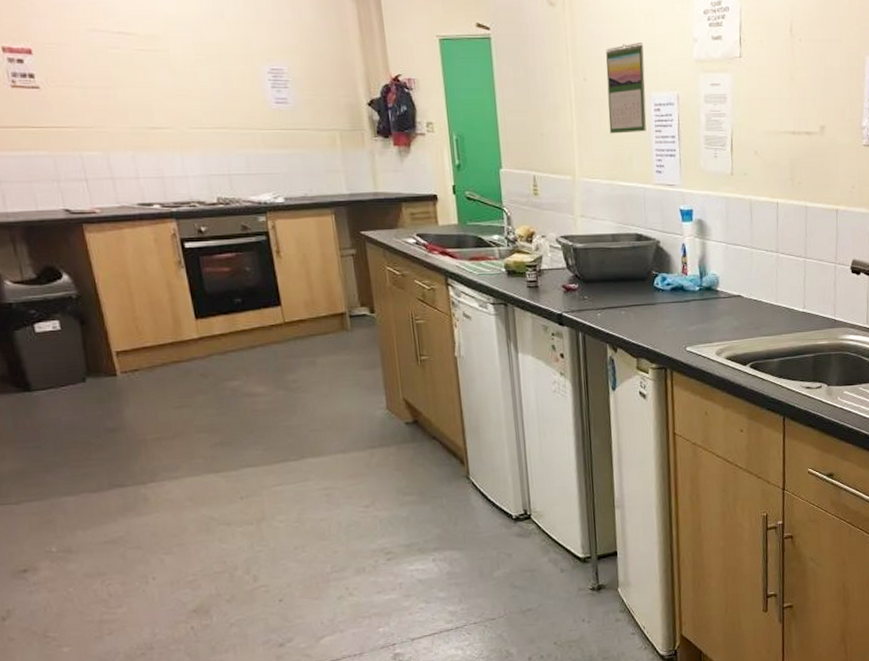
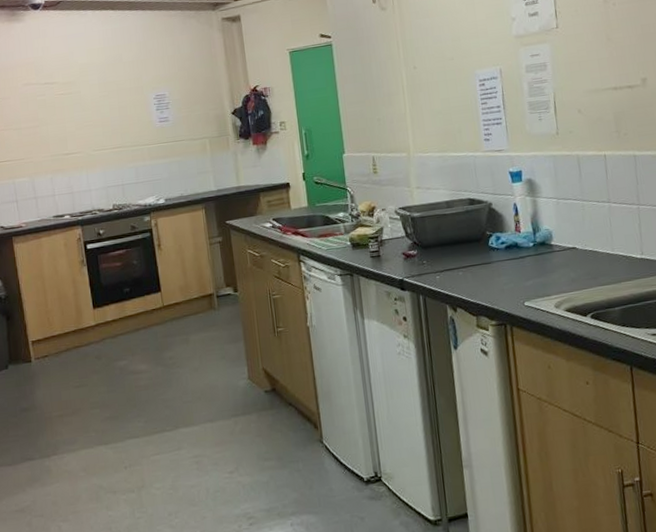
calendar: present [606,43,647,134] -> none [432,29,473,111]

